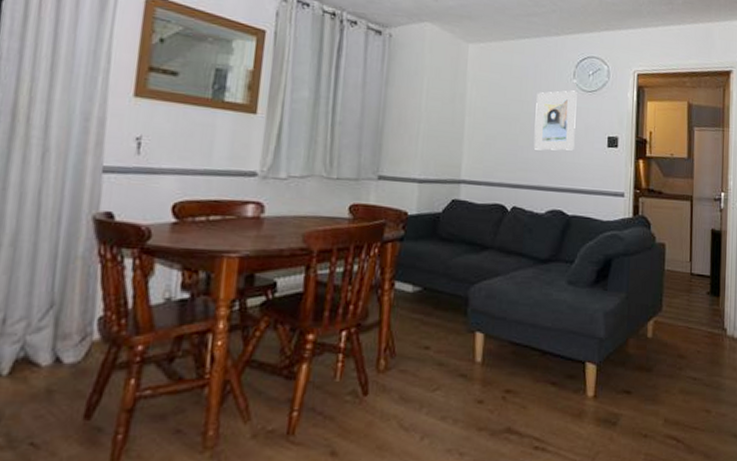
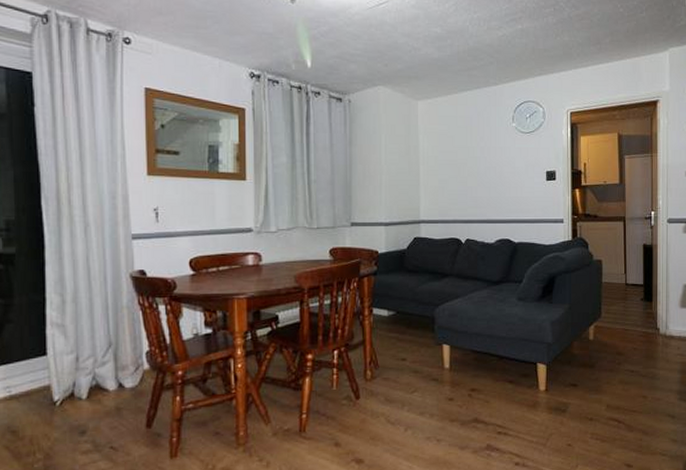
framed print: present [534,90,577,151] -> none [481,133,517,189]

